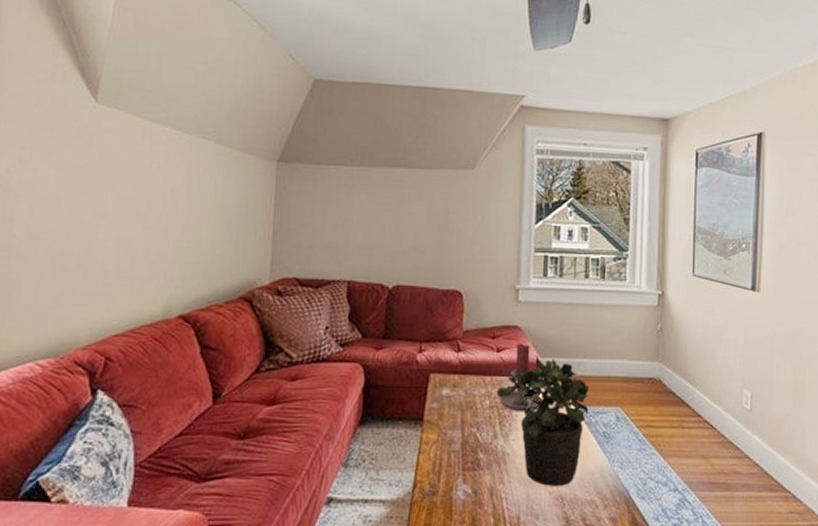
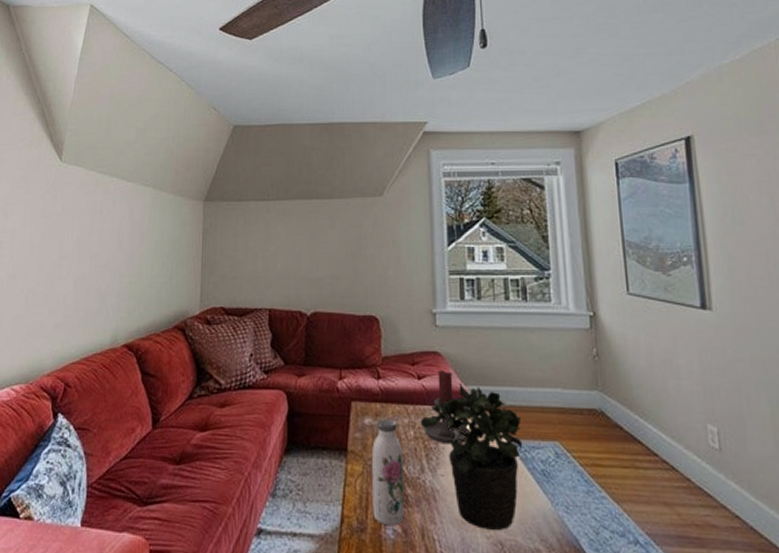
water bottle: none [445,390,478,488] -> present [372,419,404,526]

